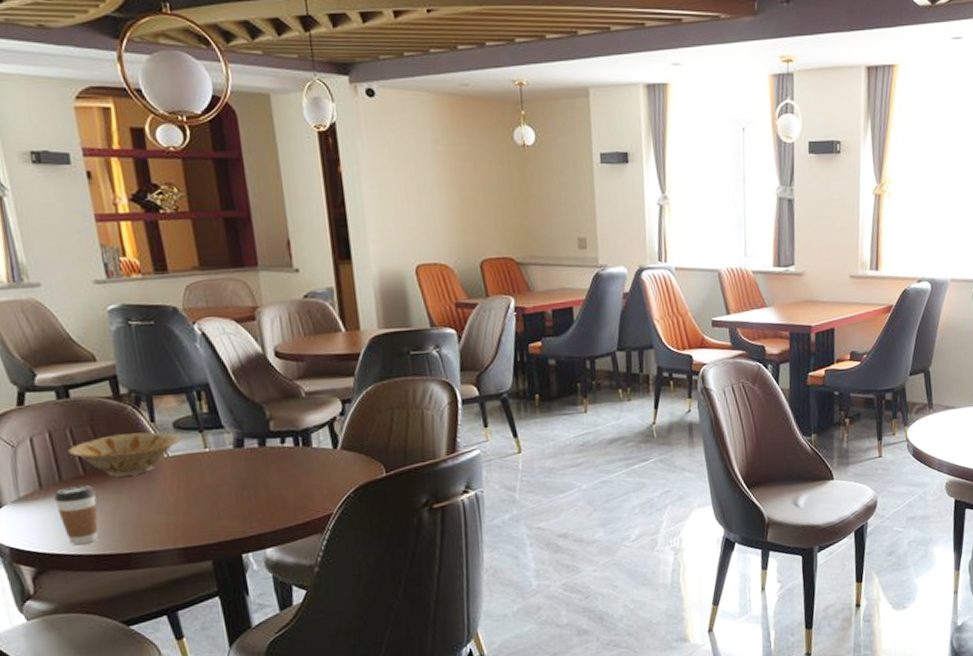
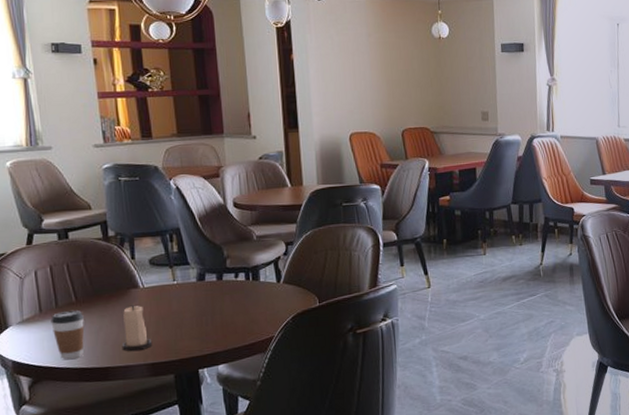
bowl: present [68,432,182,477] -> none [64,267,156,304]
candle: none [144,478,182,535] -> present [121,305,151,352]

